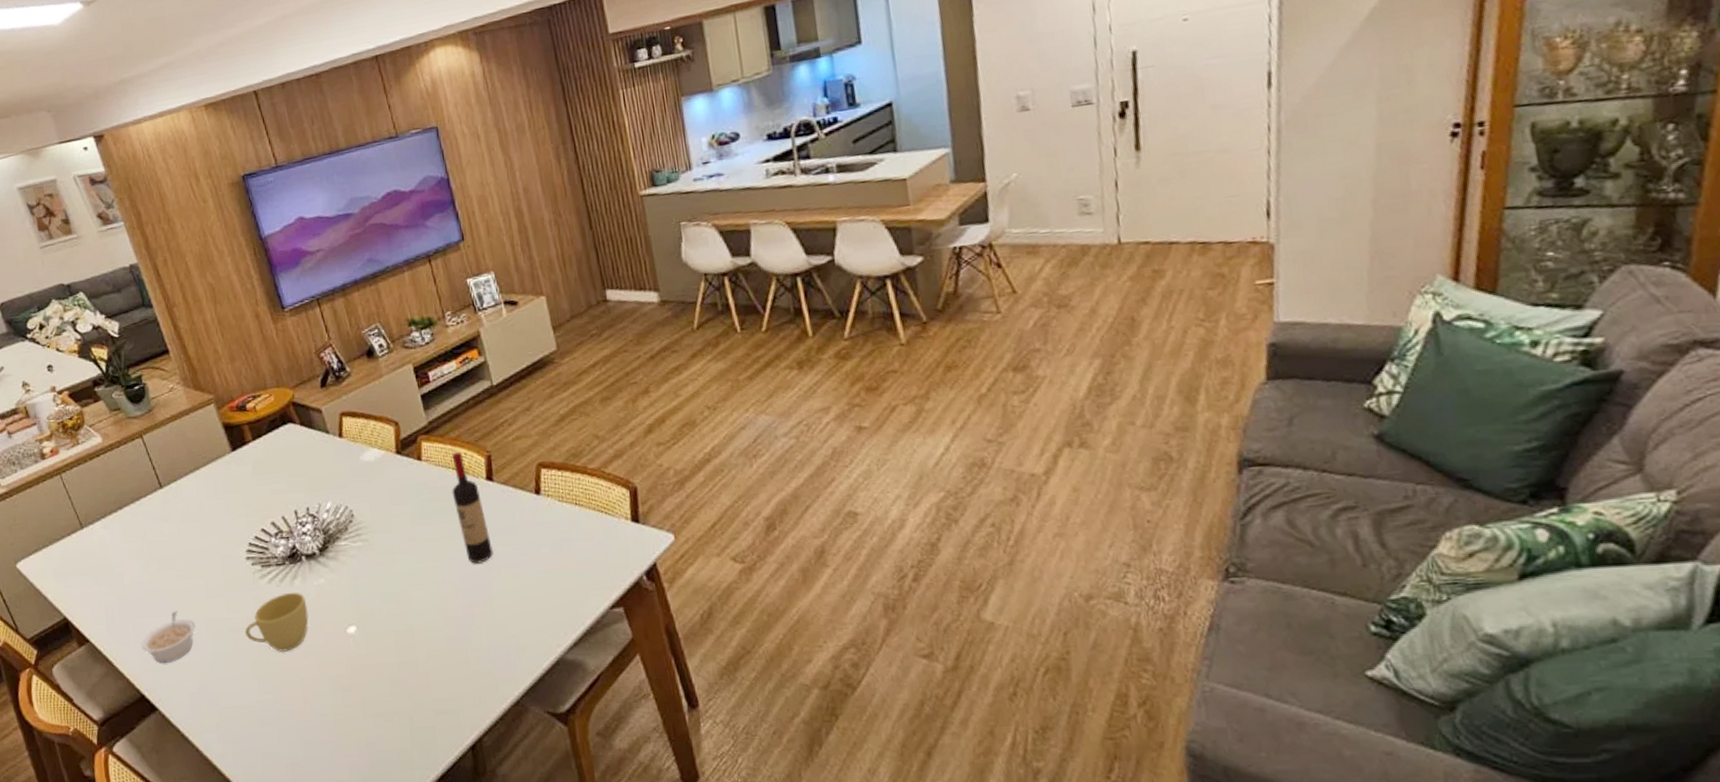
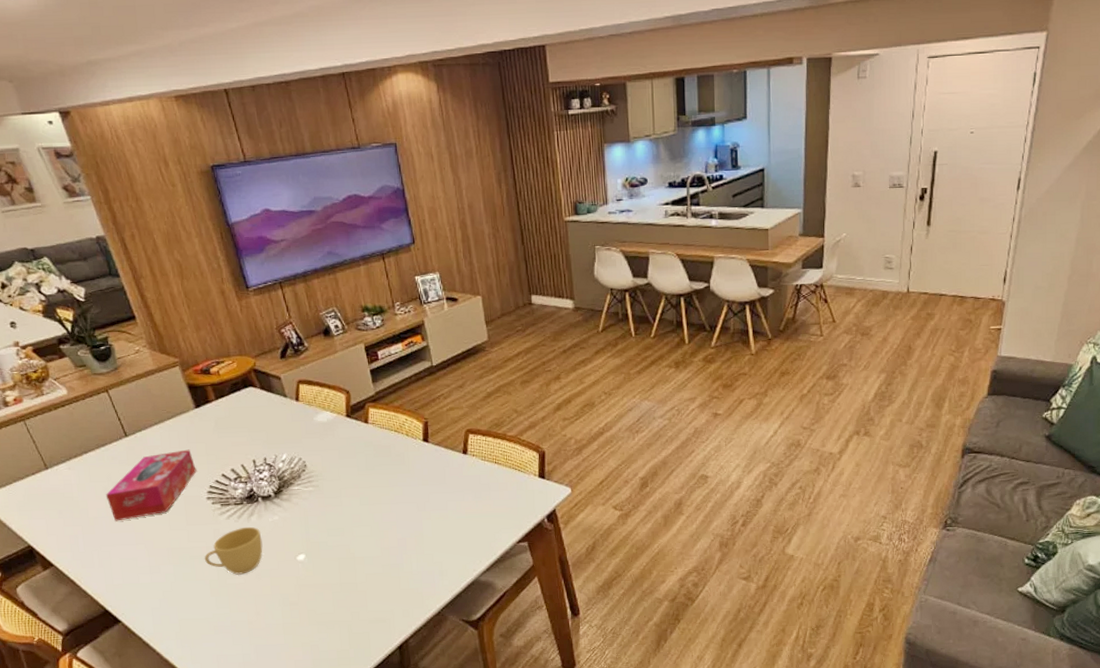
tissue box: none [140,500,235,588] -> present [105,449,197,521]
legume: present [141,611,196,663] -> none [105,541,159,584]
wine bottle: present [451,451,493,564] -> none [393,417,425,507]

